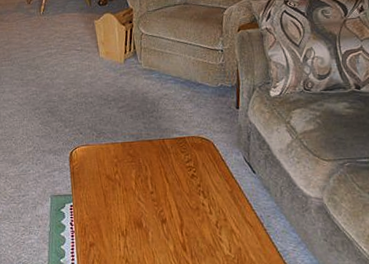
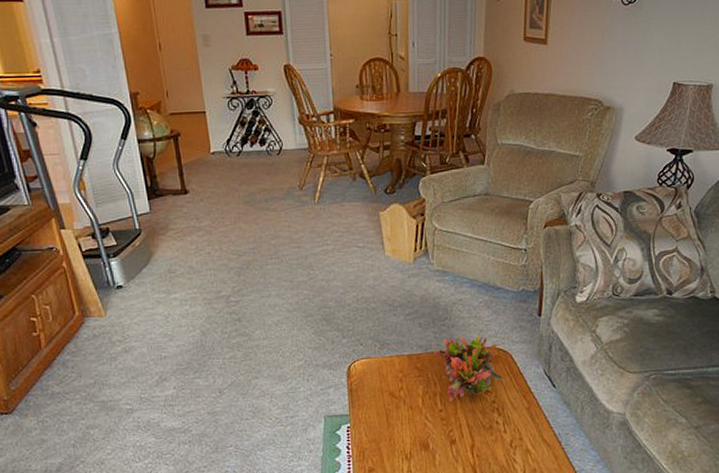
plant: none [144,125,207,185] -> present [434,335,503,402]

